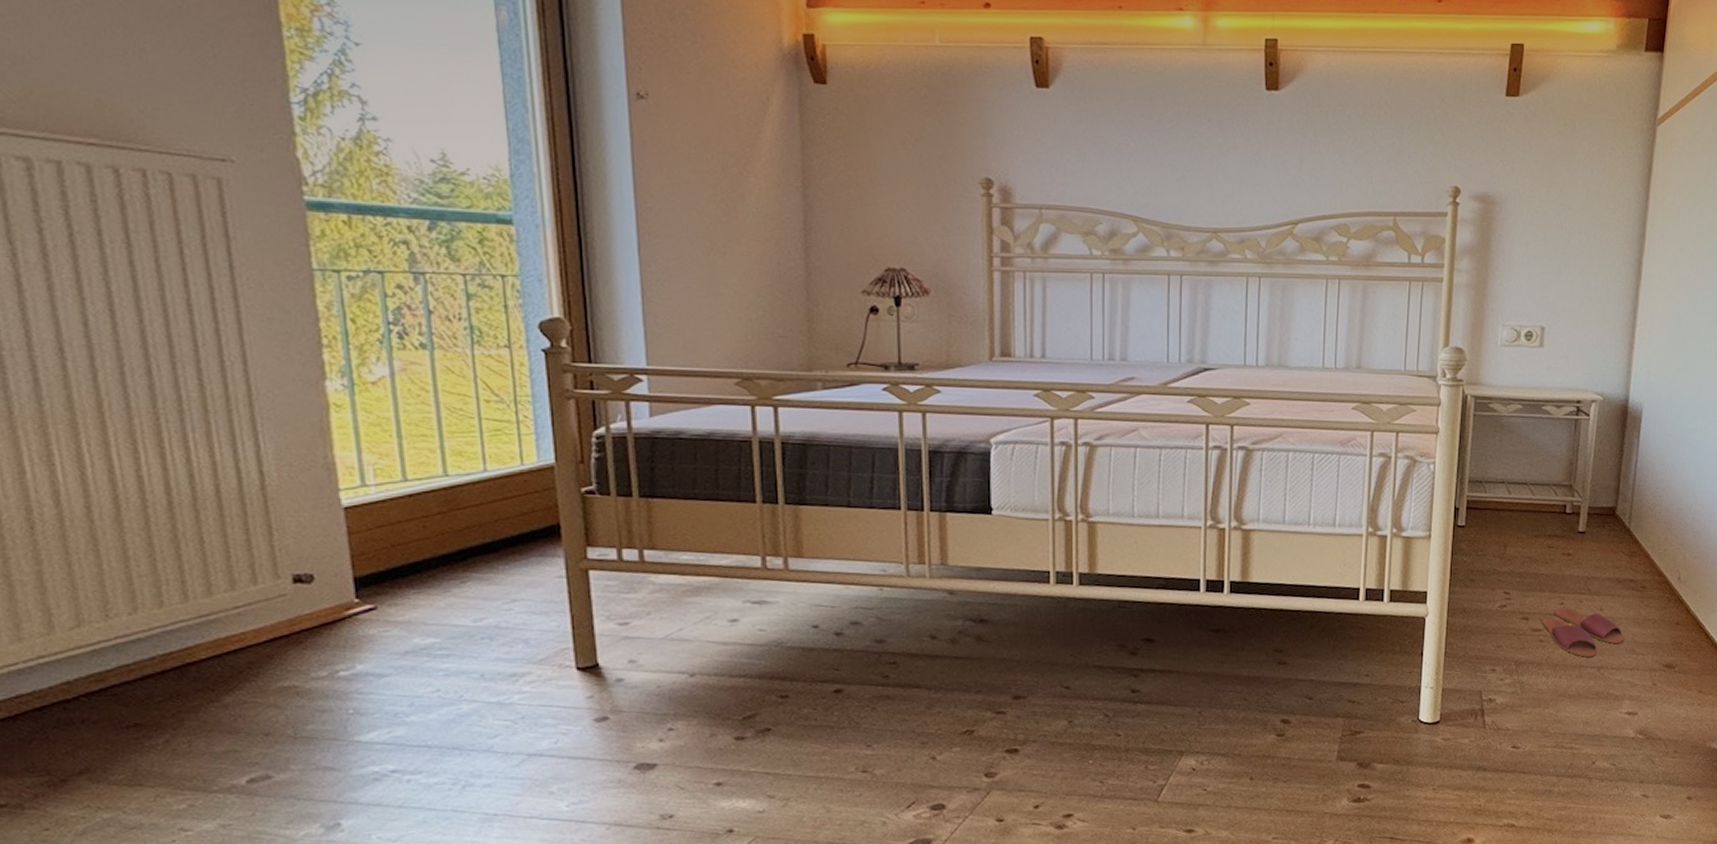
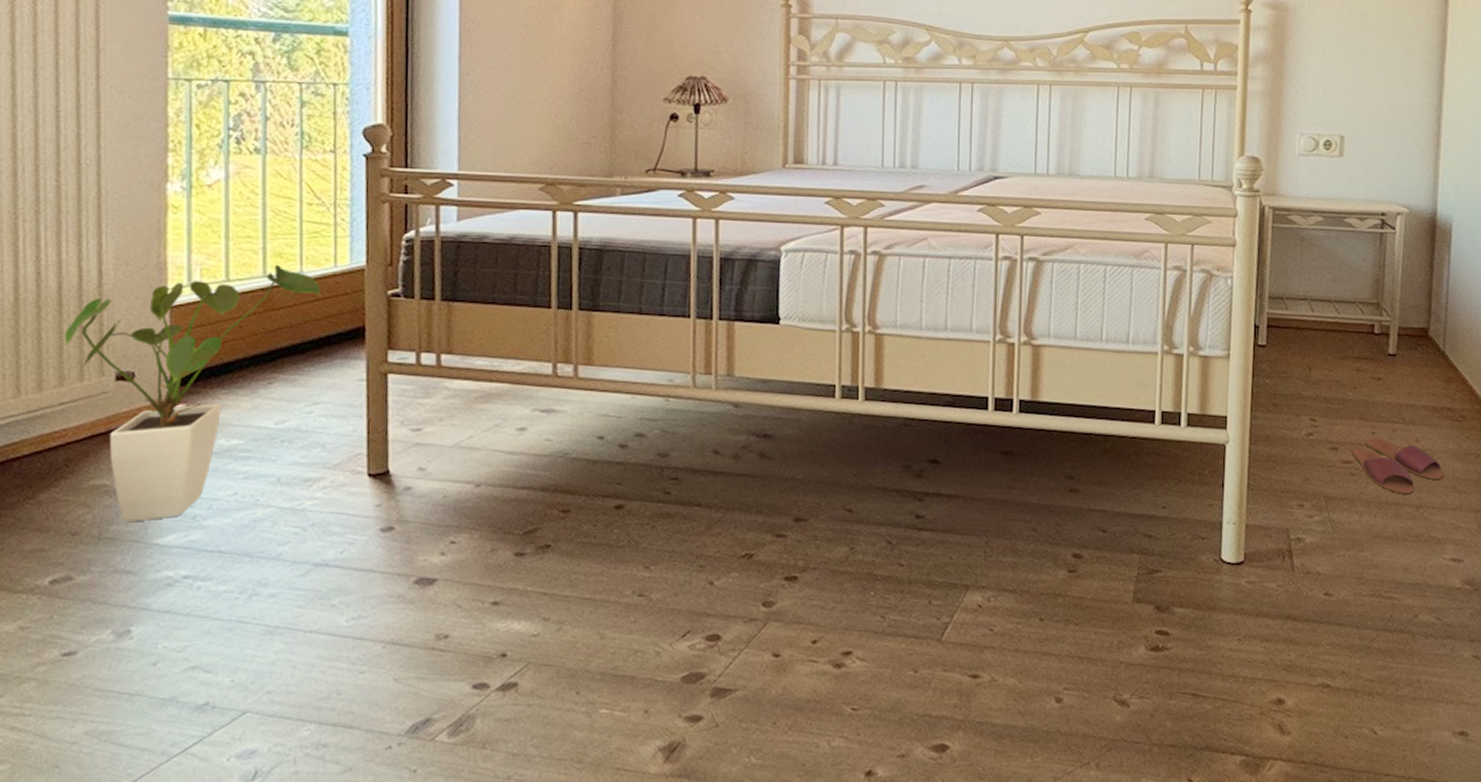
house plant: none [229,463,509,722] -> present [64,264,321,523]

